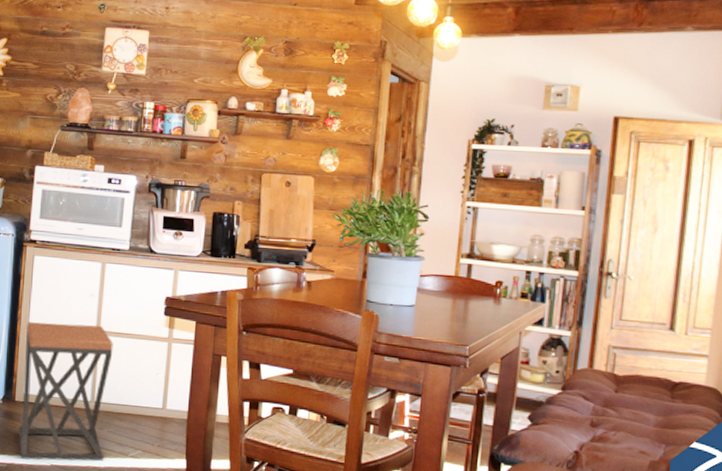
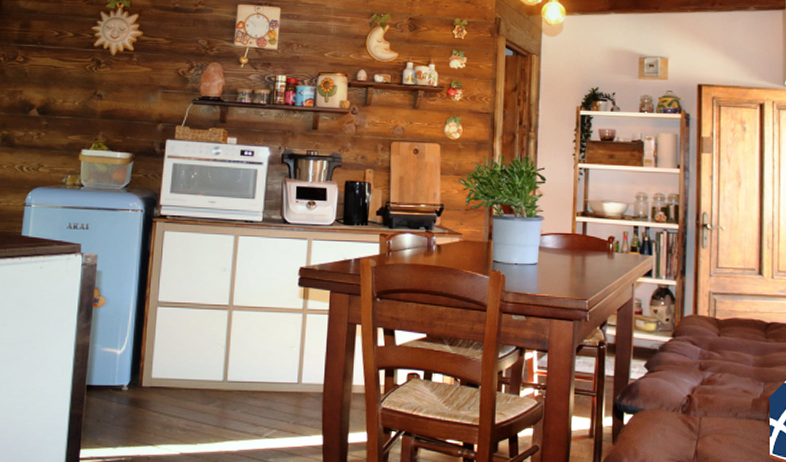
stool: present [18,322,113,461] -> none [145,300,247,450]

